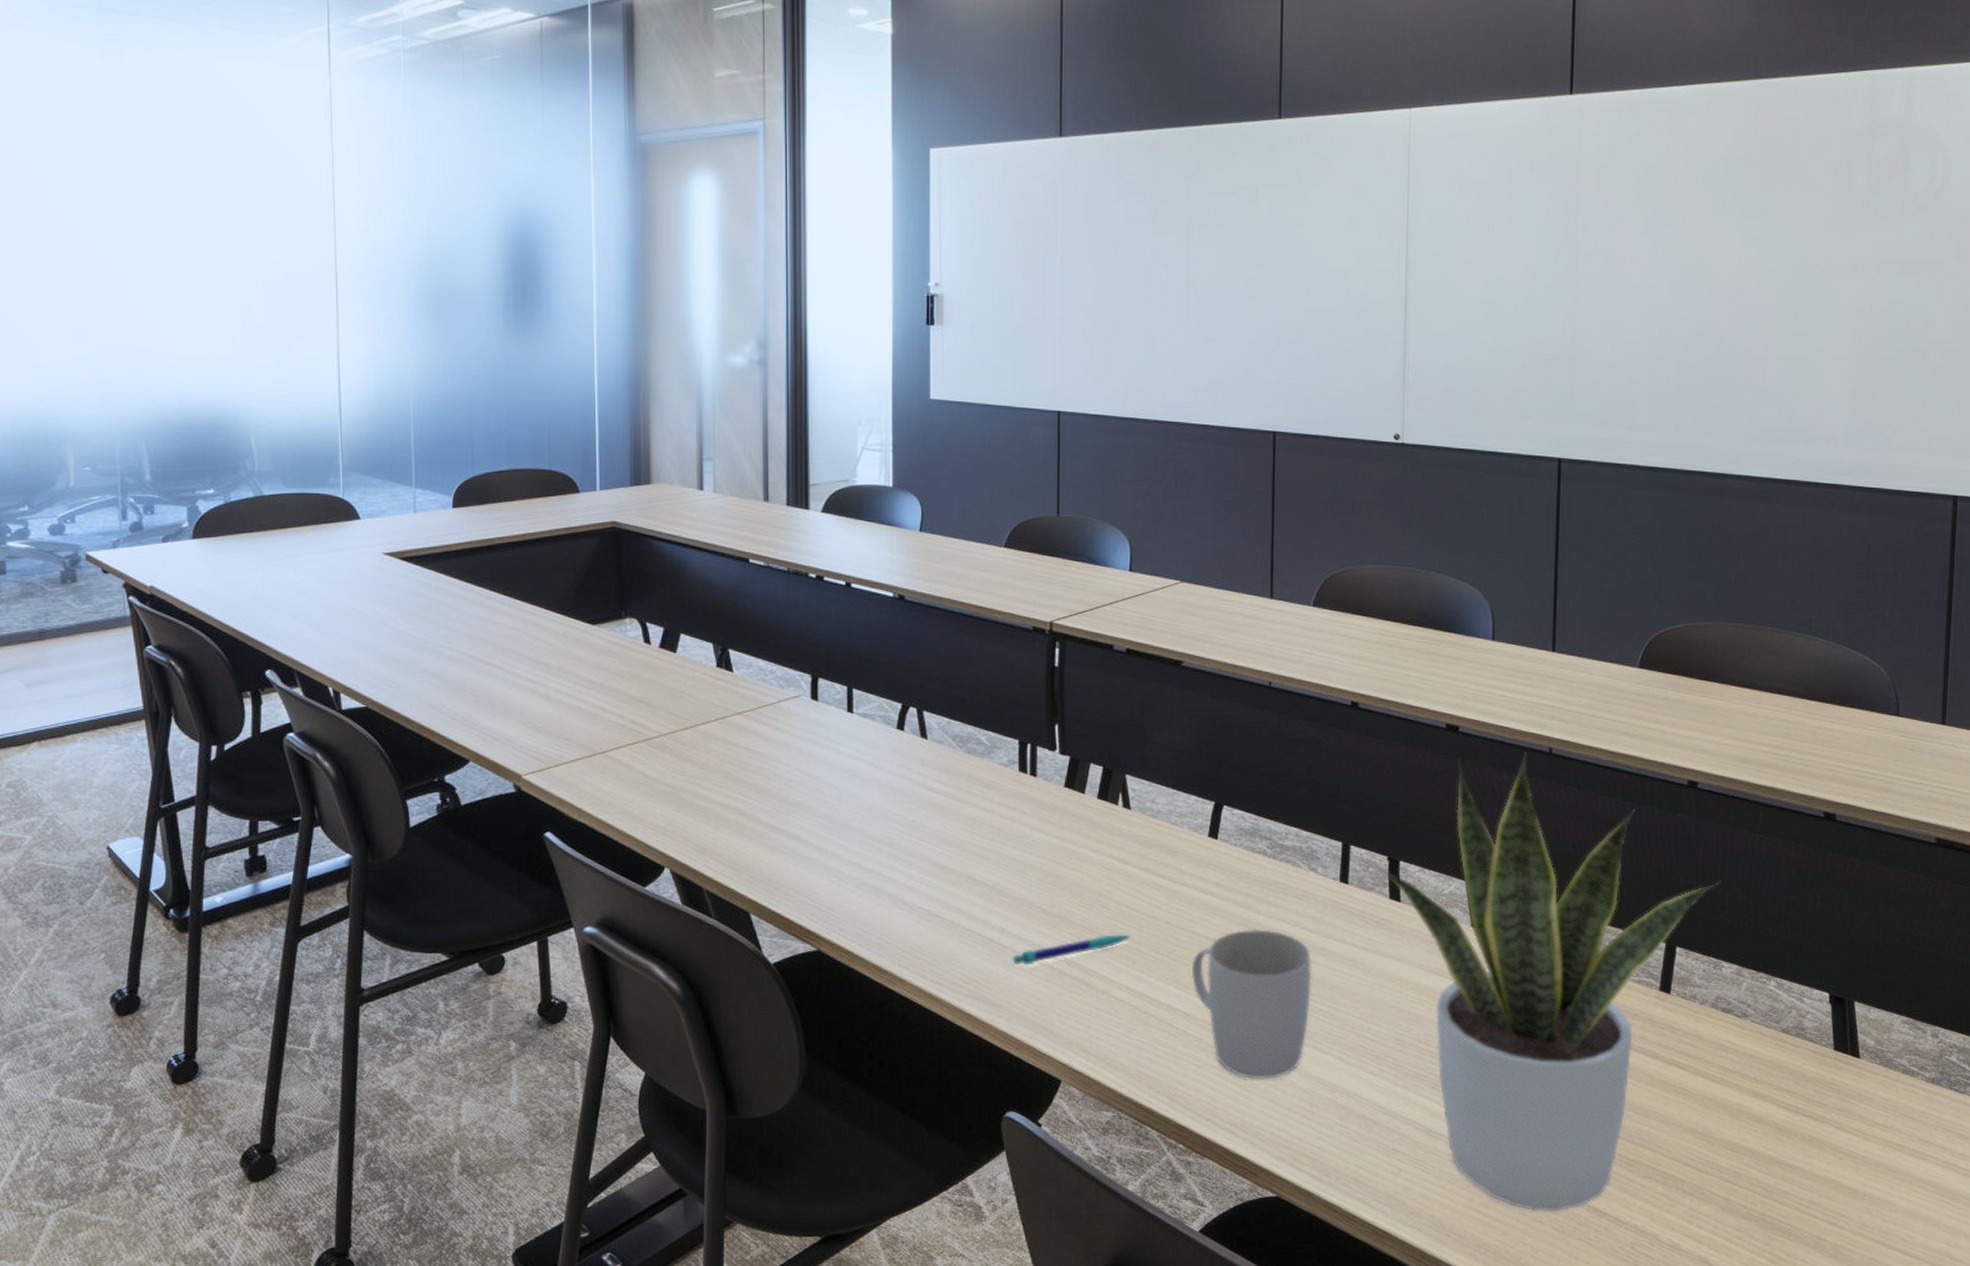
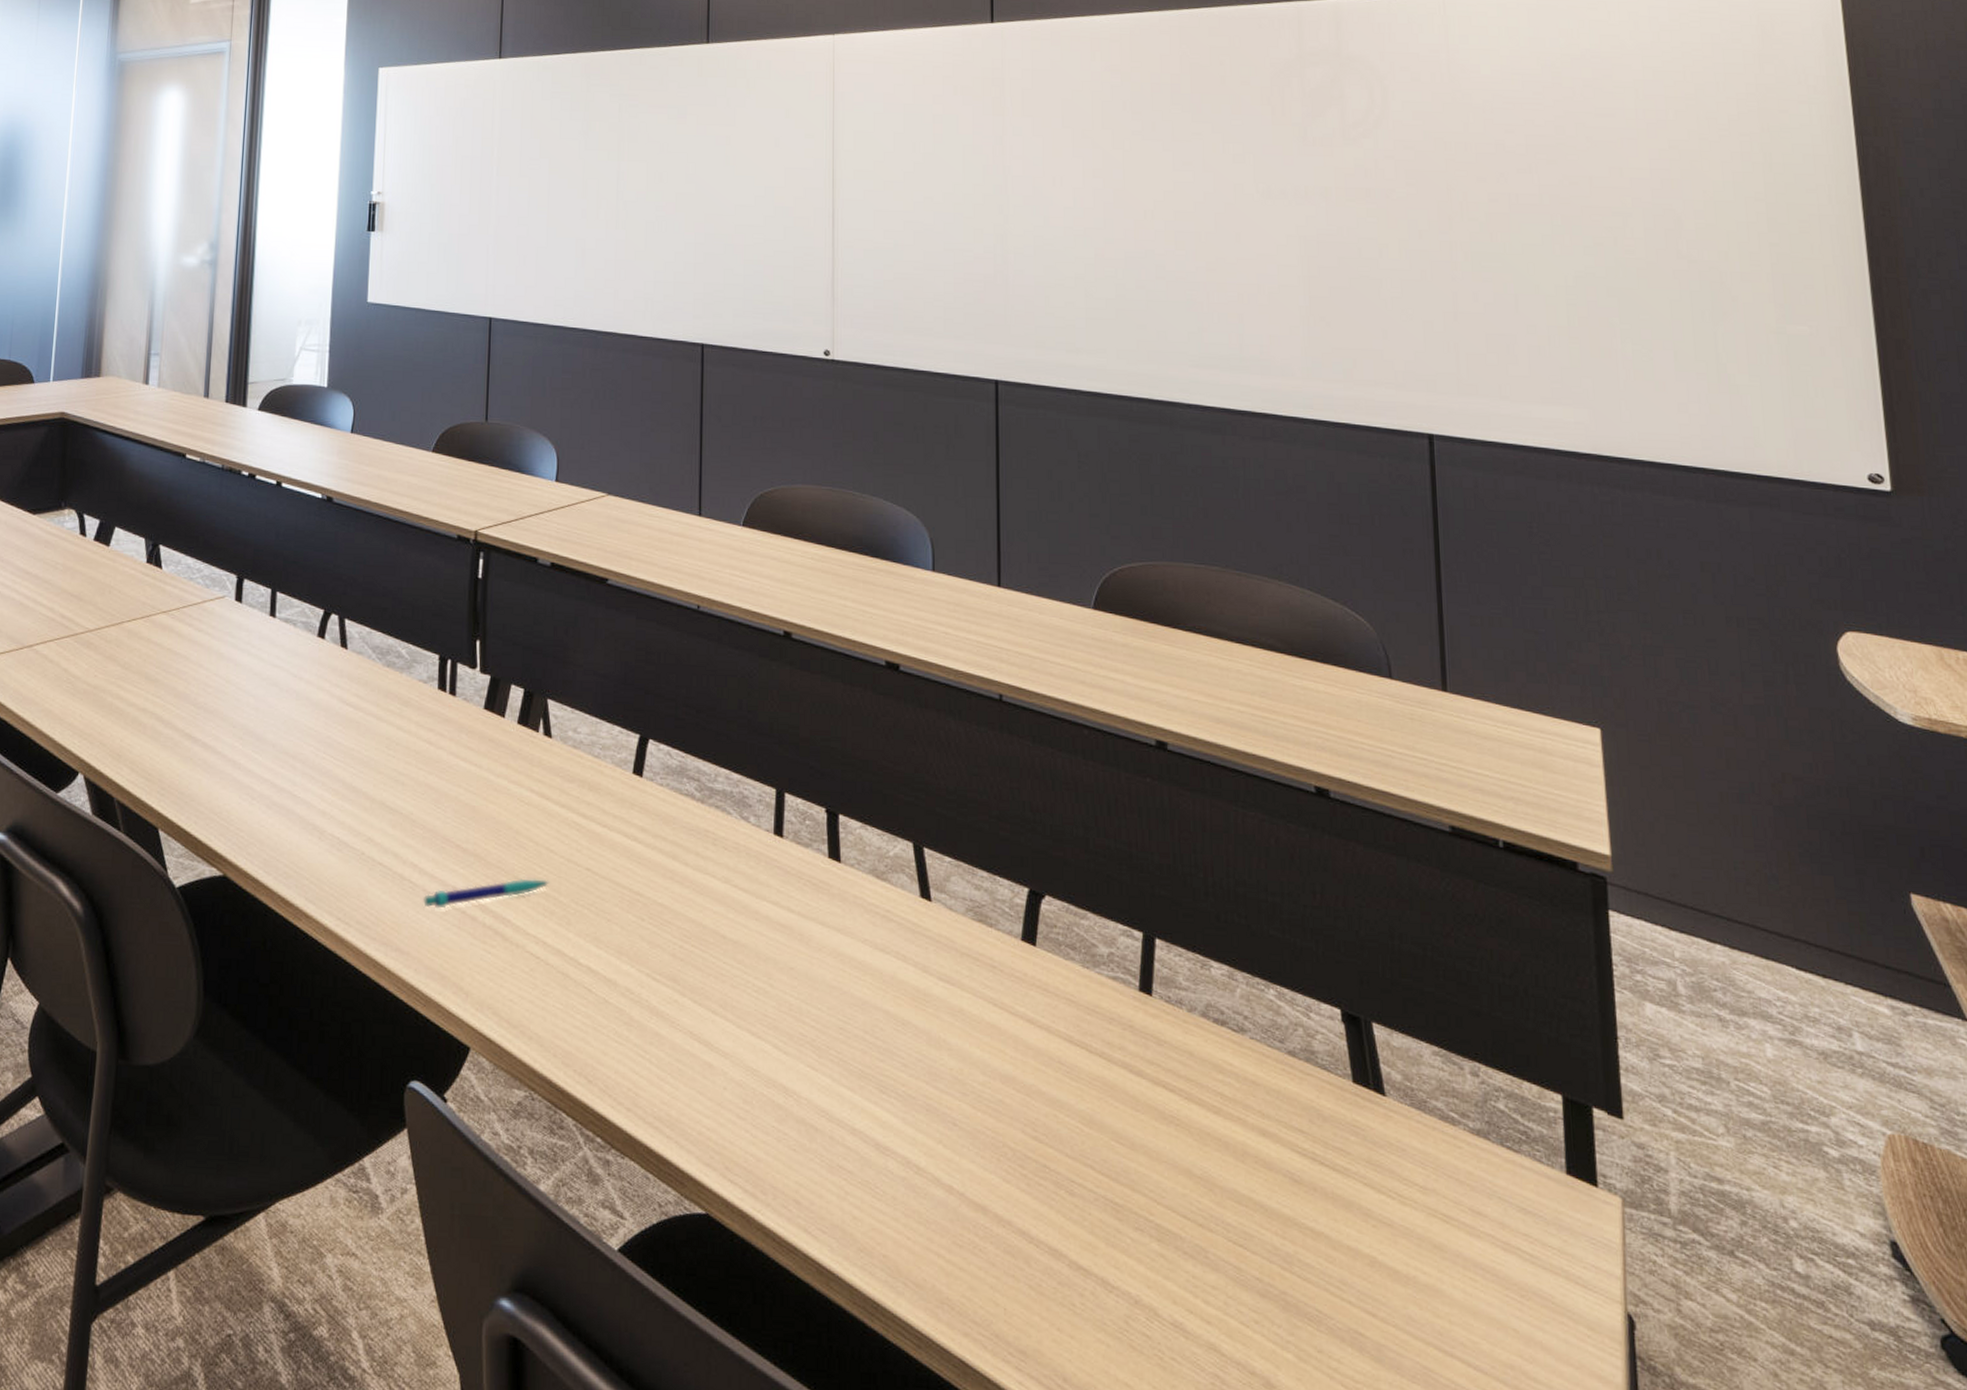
mug: present [1191,928,1312,1079] -> none [612,883,745,1066]
potted plant: present [1378,753,1720,1212] -> none [816,698,1201,1265]

